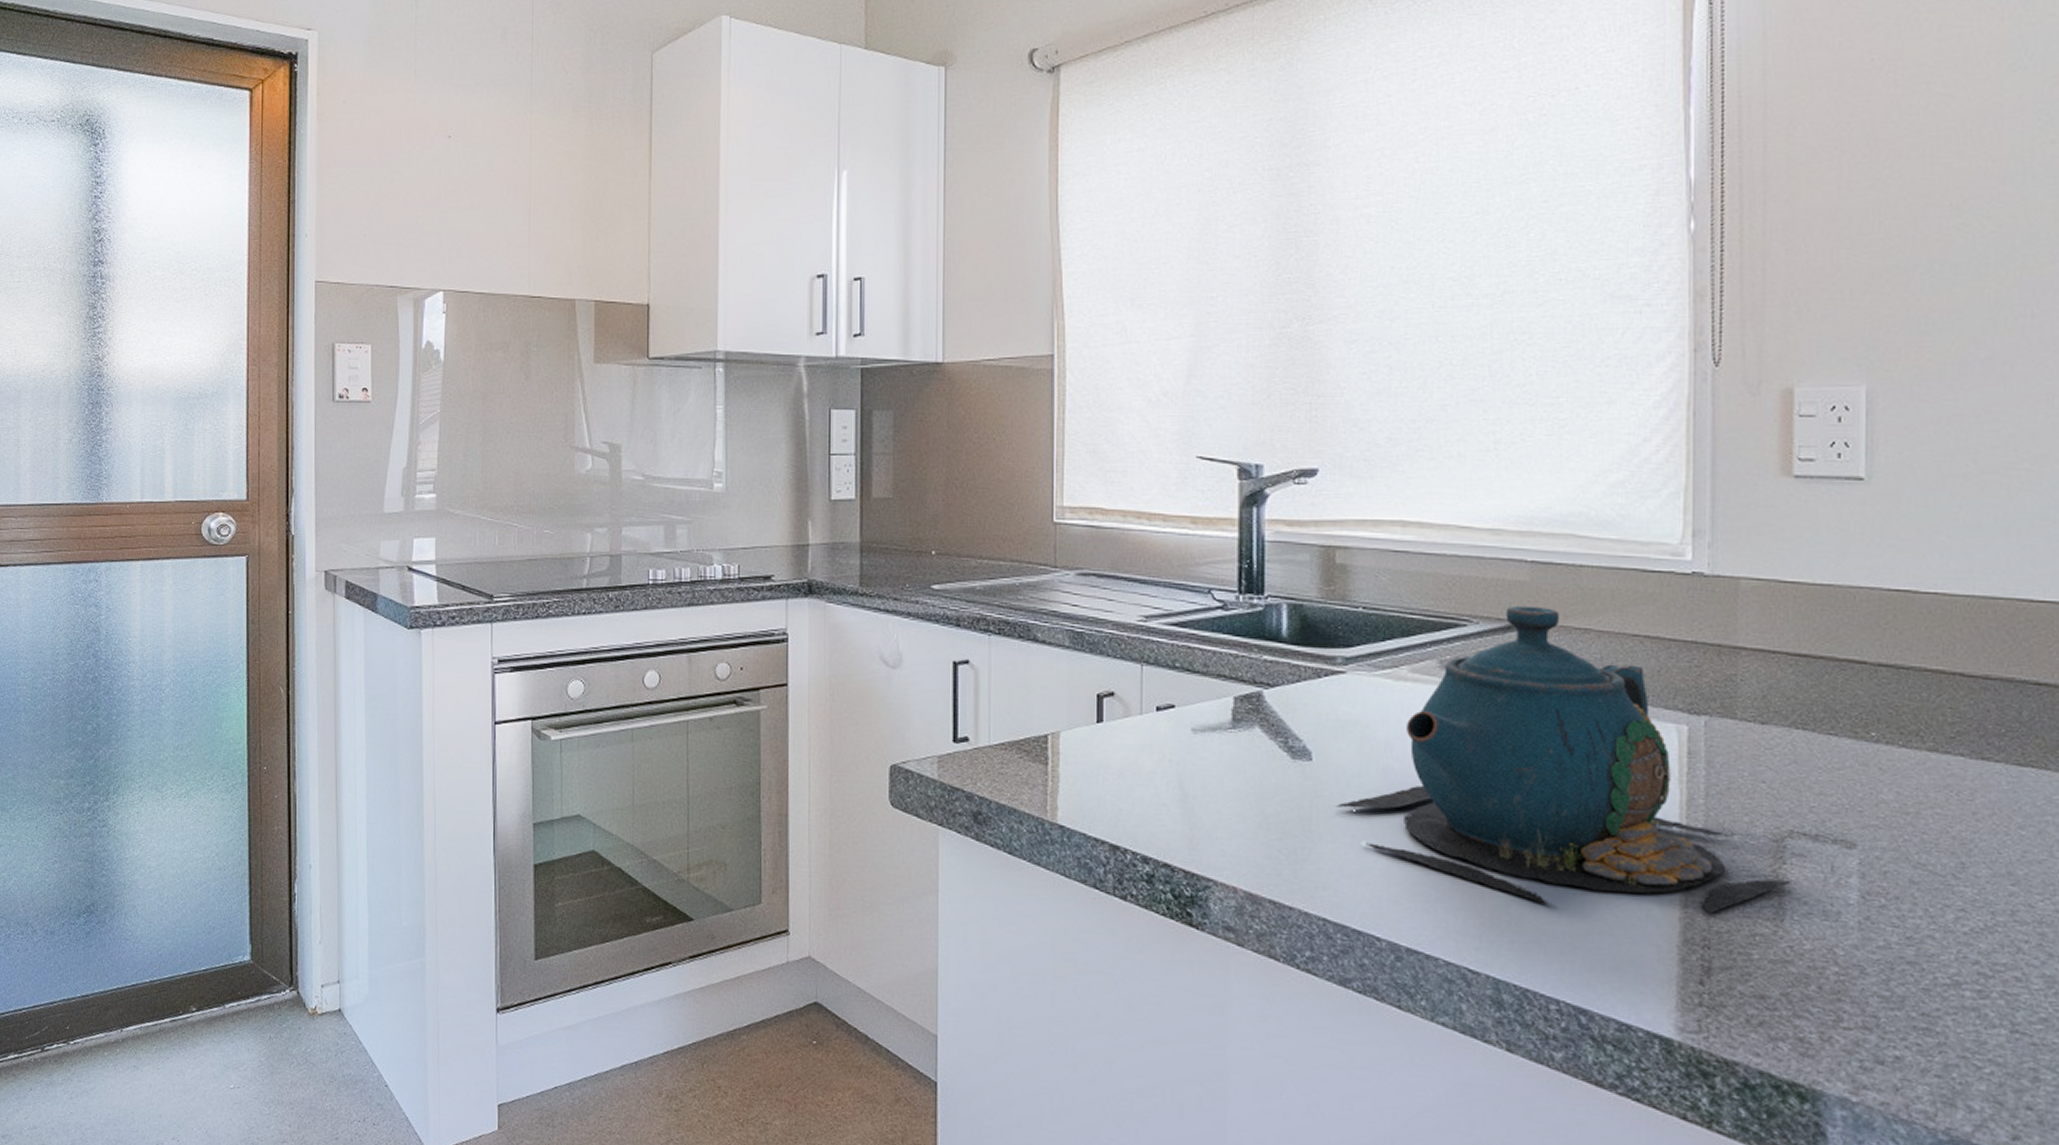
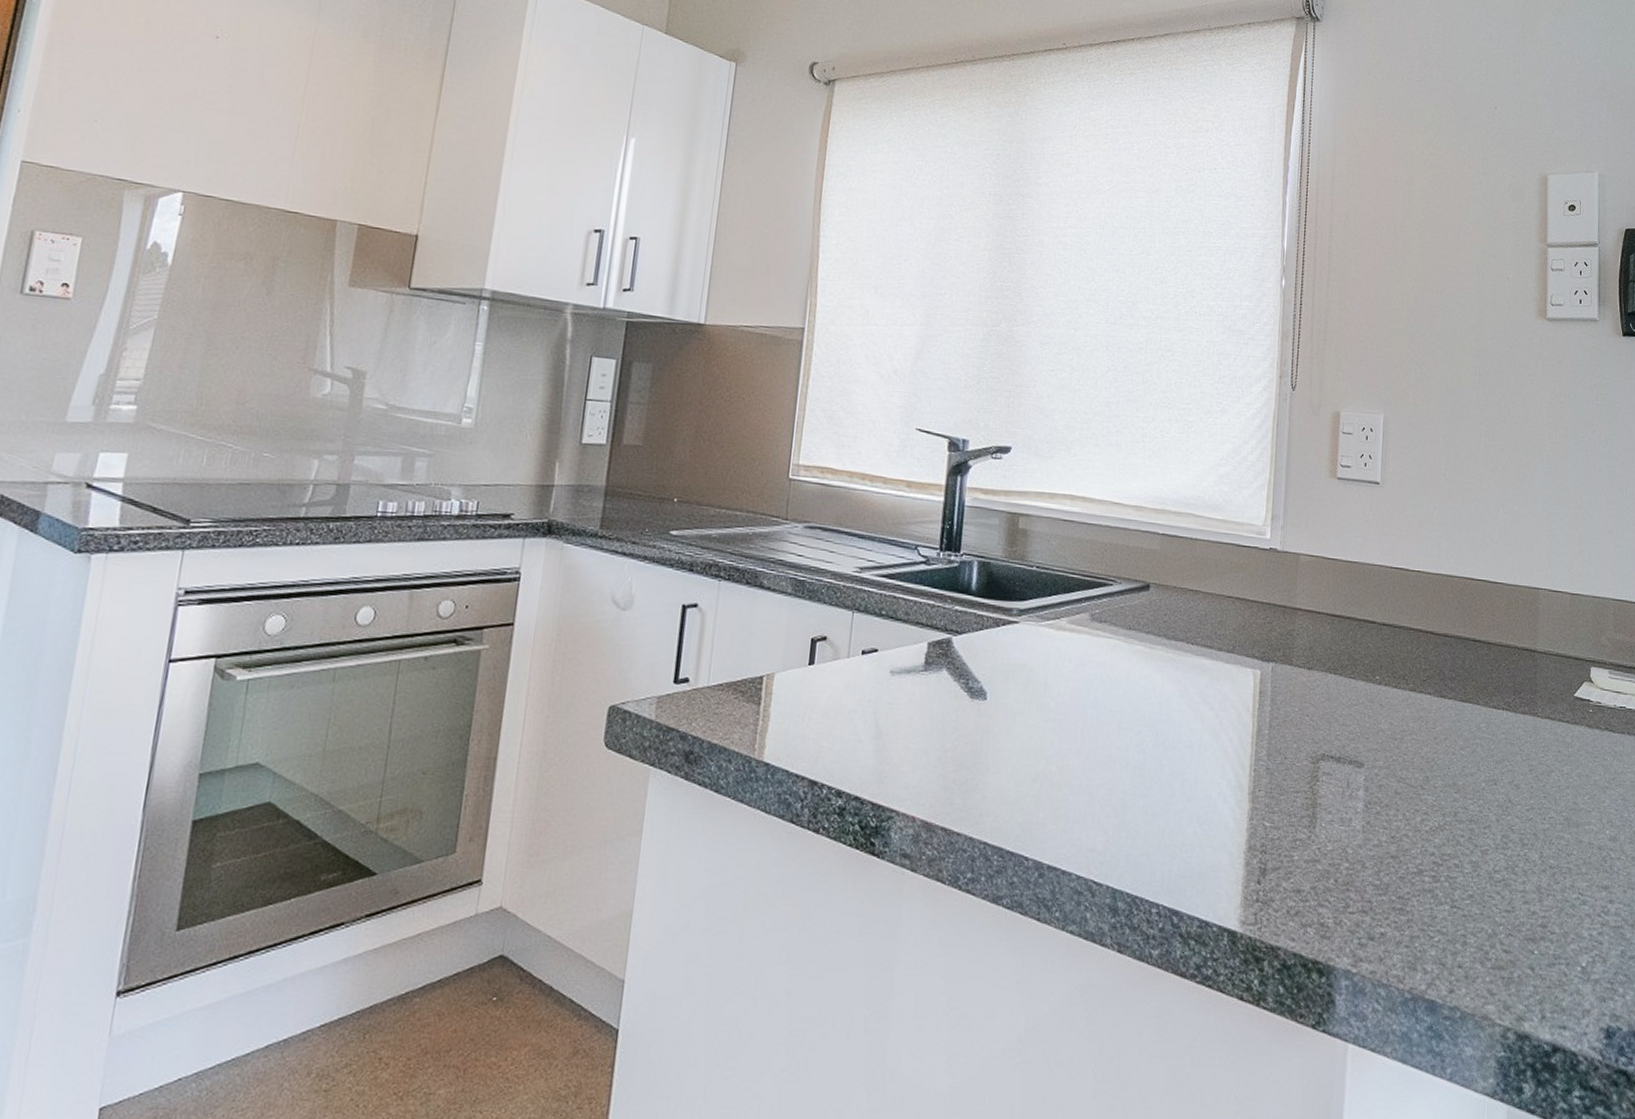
teapot: present [1335,605,1794,914] -> none [1002,569,1324,825]

